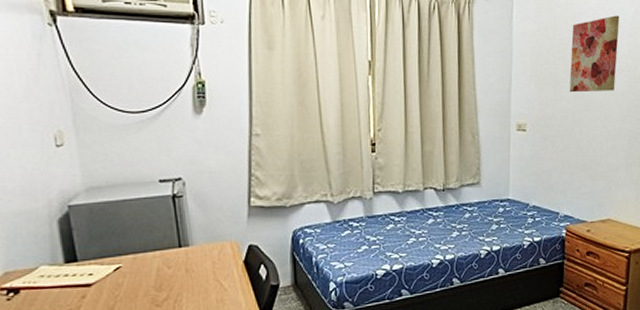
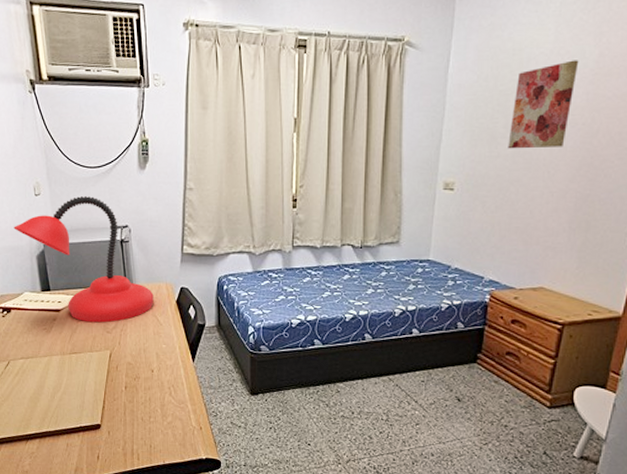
desk lamp: none [25,146,216,296] -> present [13,196,154,323]

